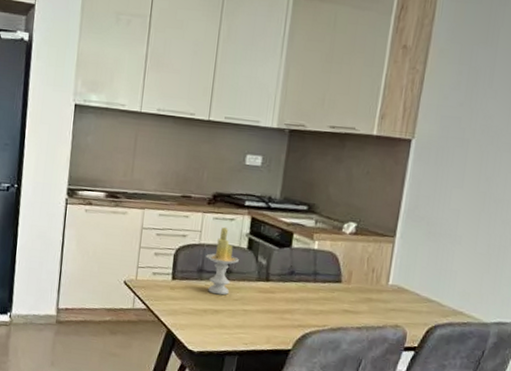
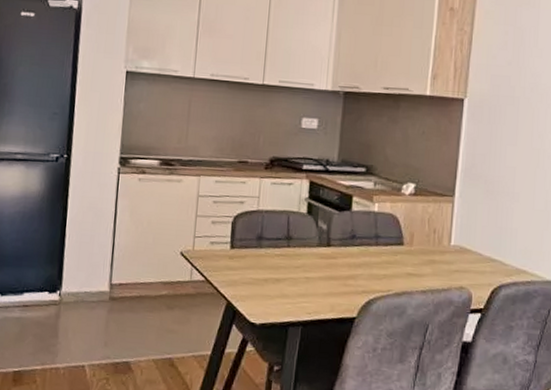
candle: present [206,227,239,295] -> none [265,192,299,263]

